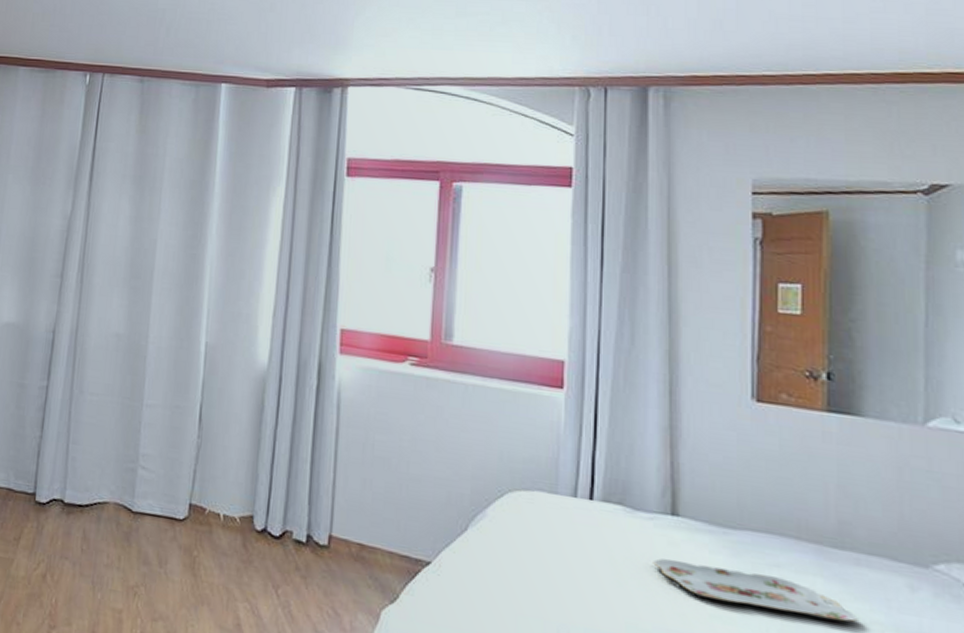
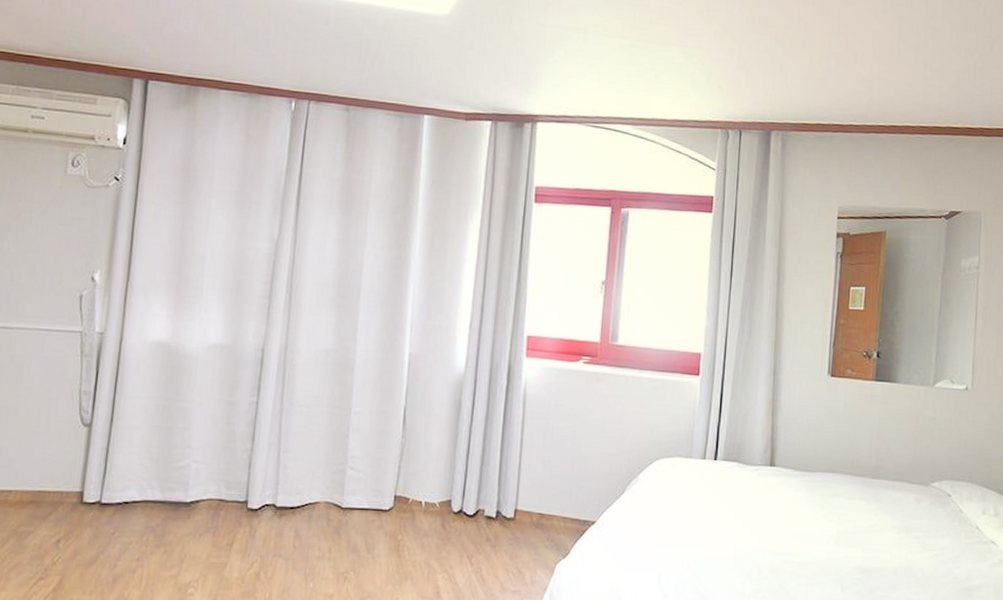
serving tray: present [653,558,858,622] -> none [756,498,884,530]

